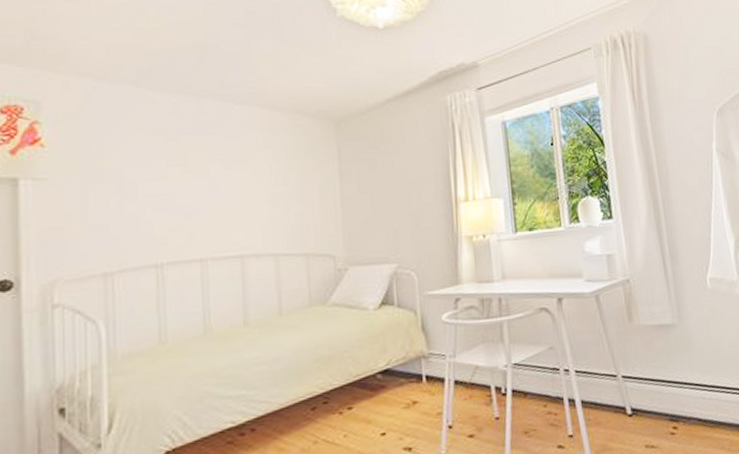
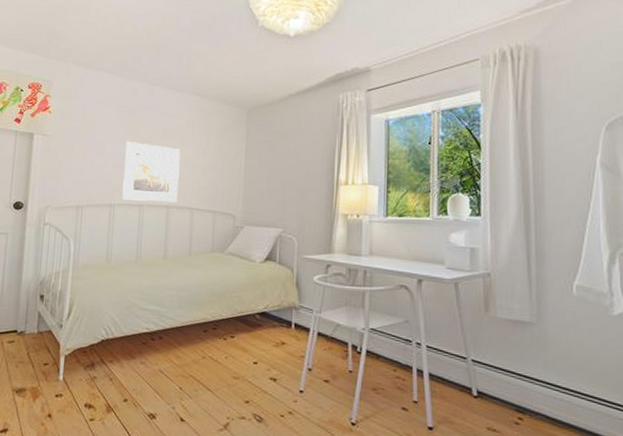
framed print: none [169,176,254,256] -> present [122,142,181,203]

